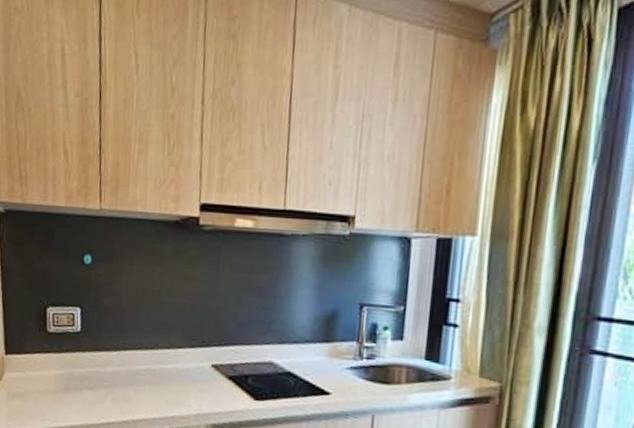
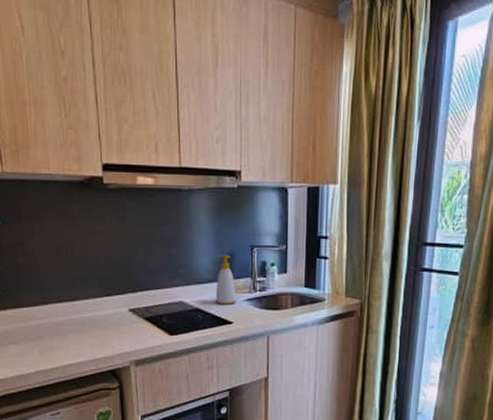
soap bottle: none [311,310,338,372] -> present [214,254,236,304]

